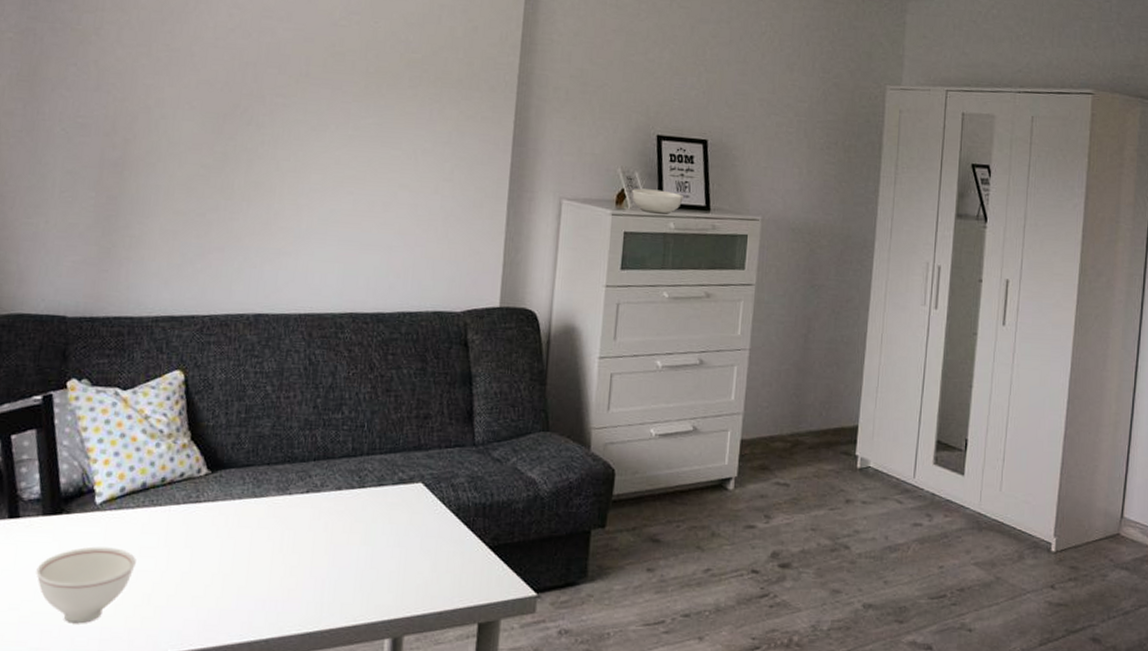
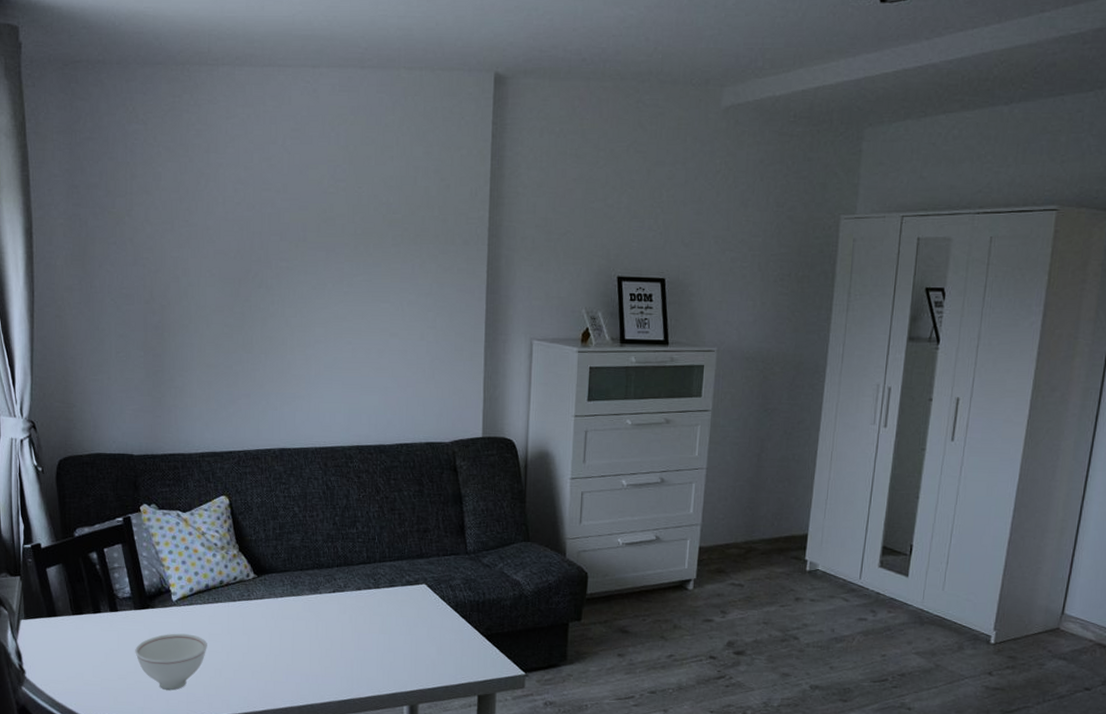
bowl: present [631,188,683,215] -> none [595,327,643,351]

